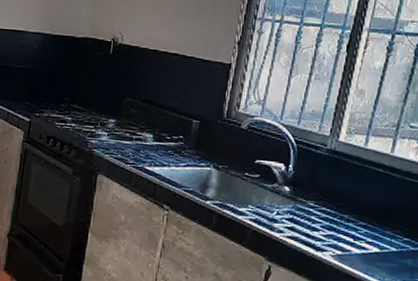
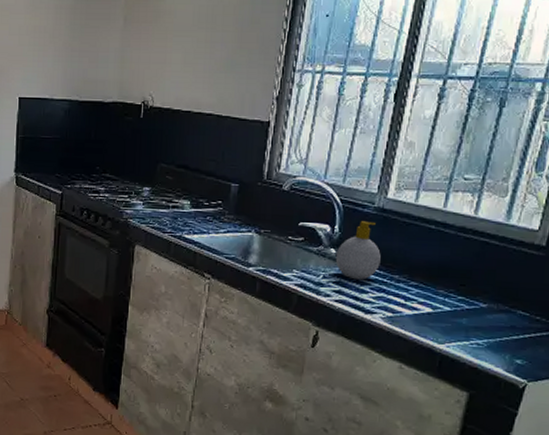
soap bottle: none [289,161,332,218] -> present [335,221,381,280]

